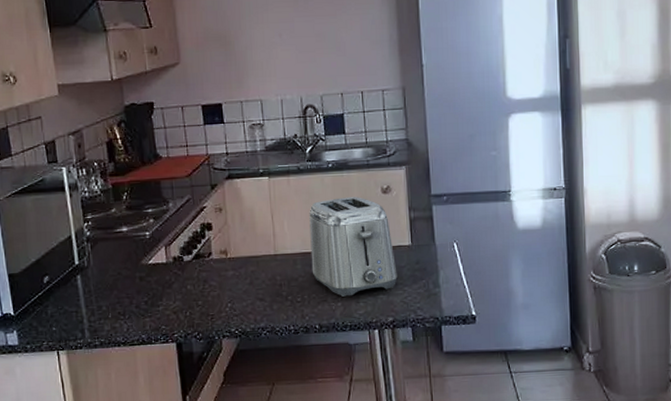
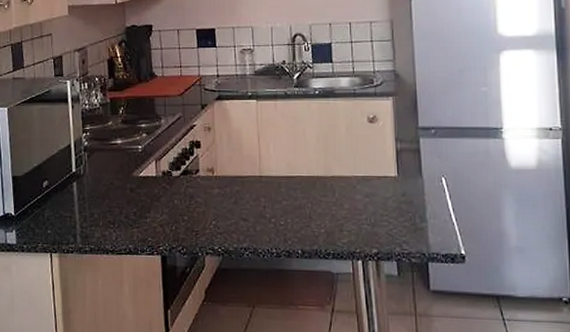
toaster: present [309,197,398,297] -> none [295,124,383,224]

